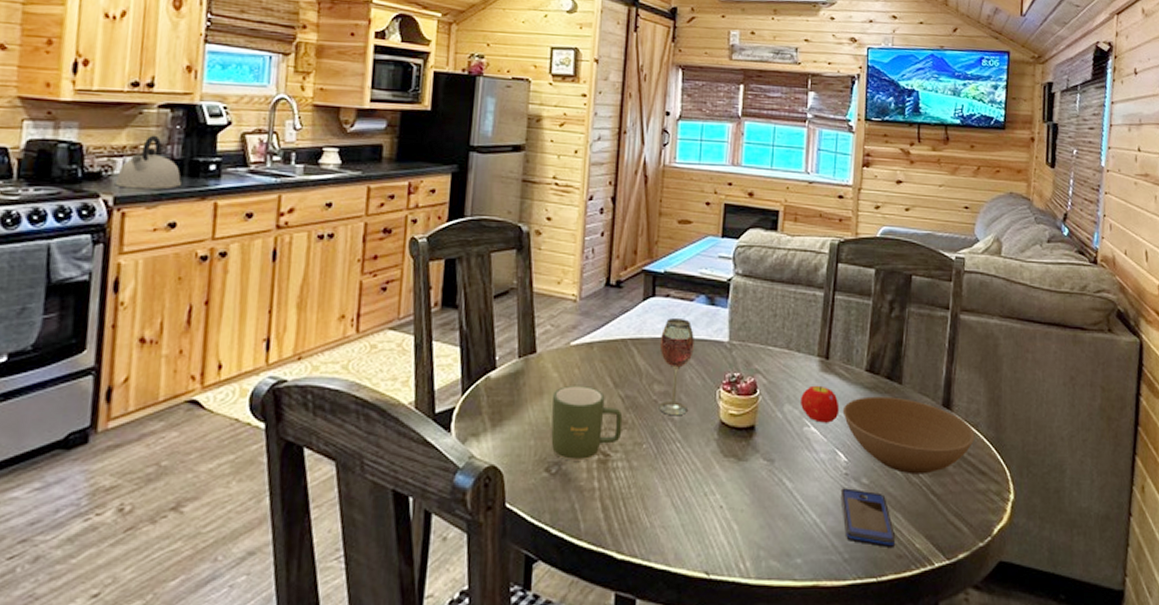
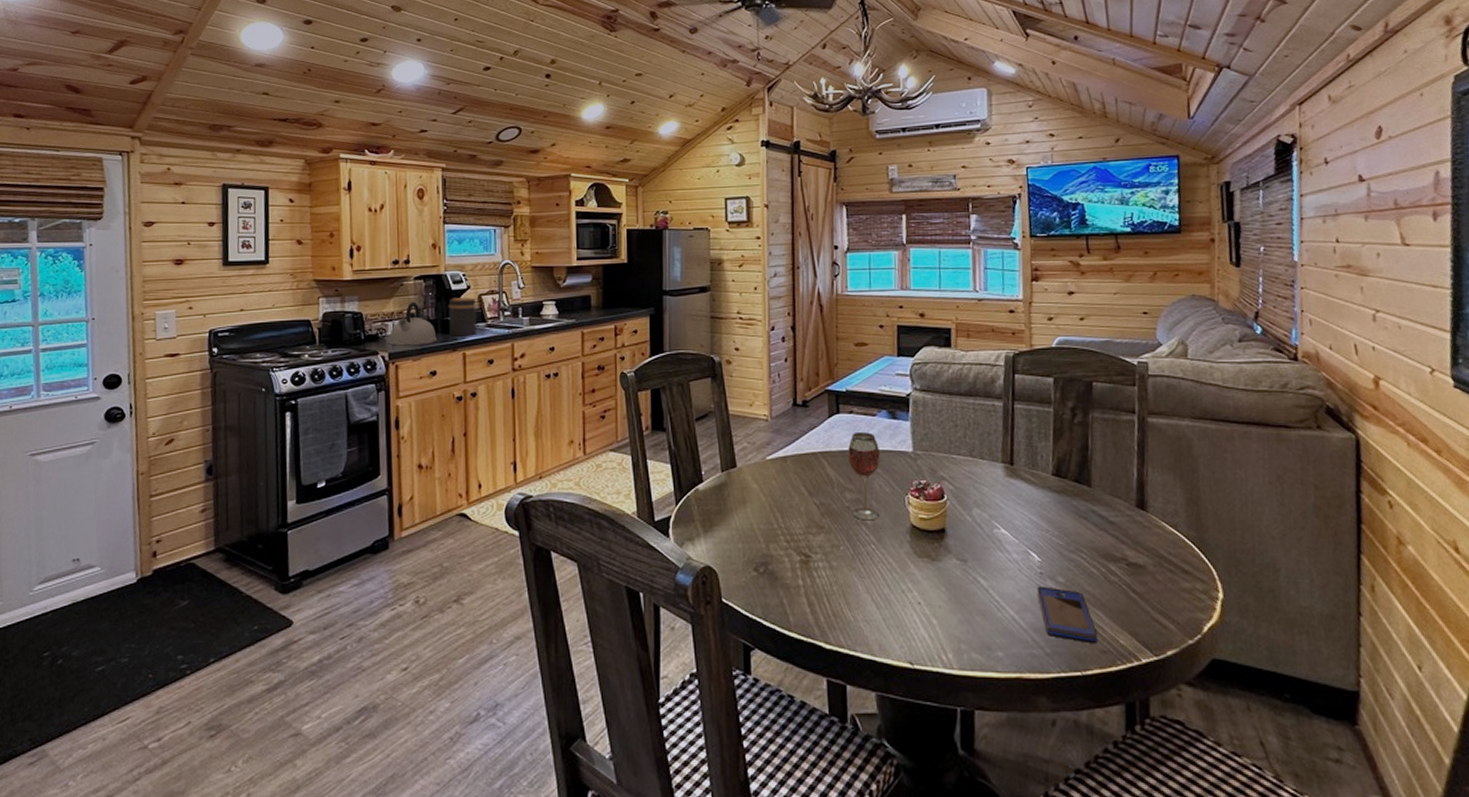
cylinder: none [198,134,239,183] -> present [449,297,477,337]
mug: present [551,385,623,461] -> none [755,494,820,562]
fruit: present [800,385,840,423] -> none [988,490,1029,525]
bowl: present [842,396,975,475] -> none [1031,499,1175,574]

